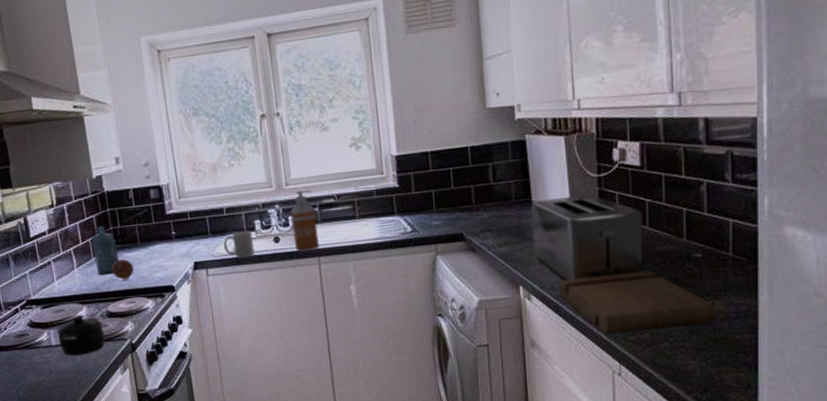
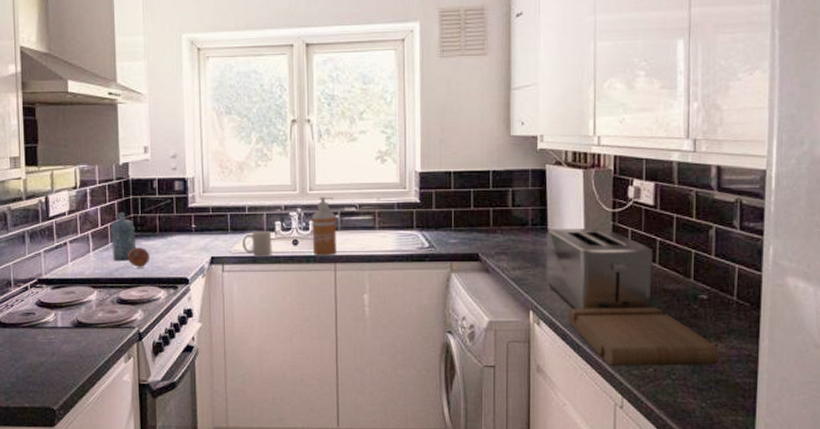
saucepan: present [56,315,105,356] -> none [64,299,112,339]

